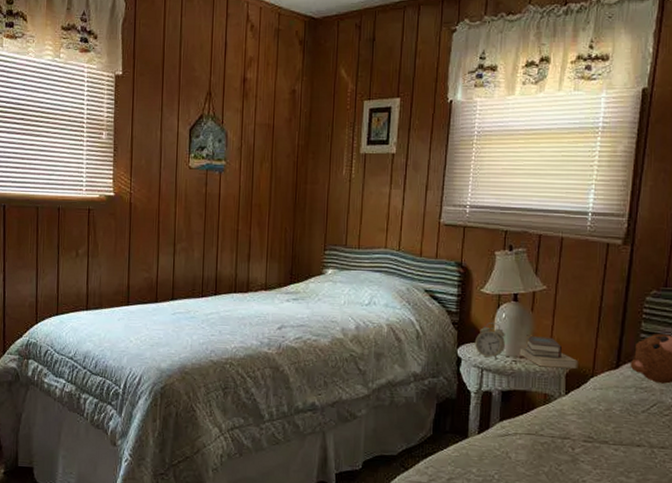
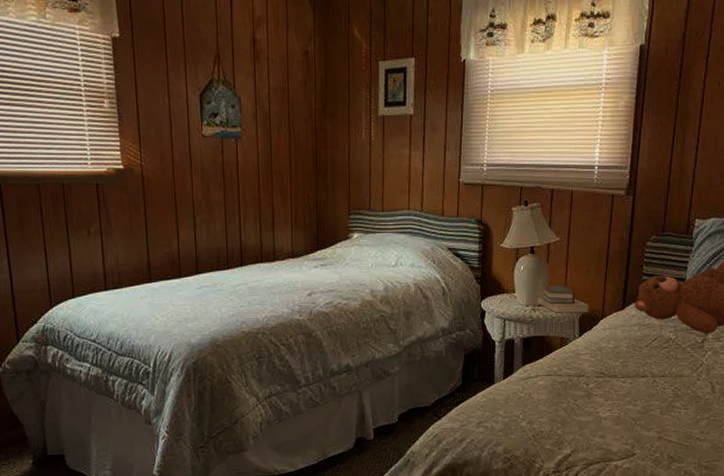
alarm clock: present [475,322,505,360] -> none [497,275,524,309]

